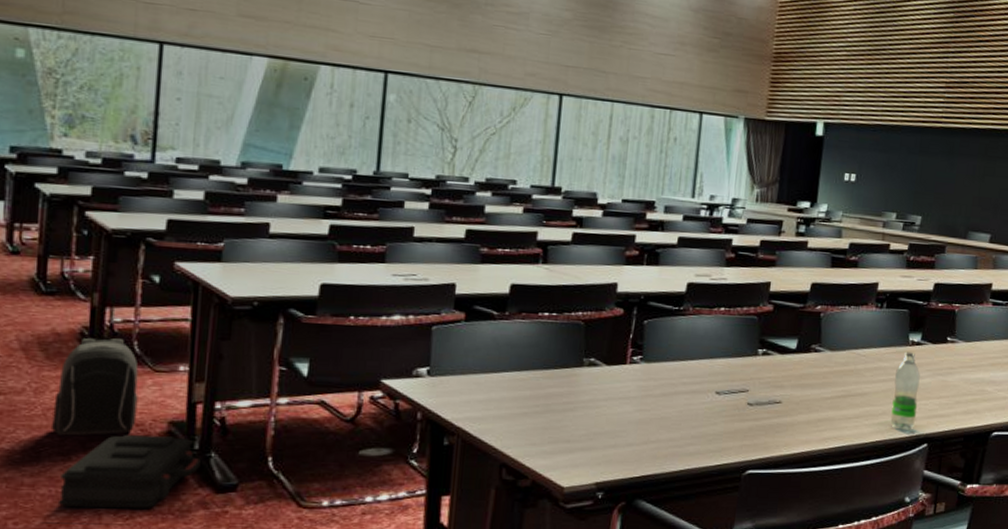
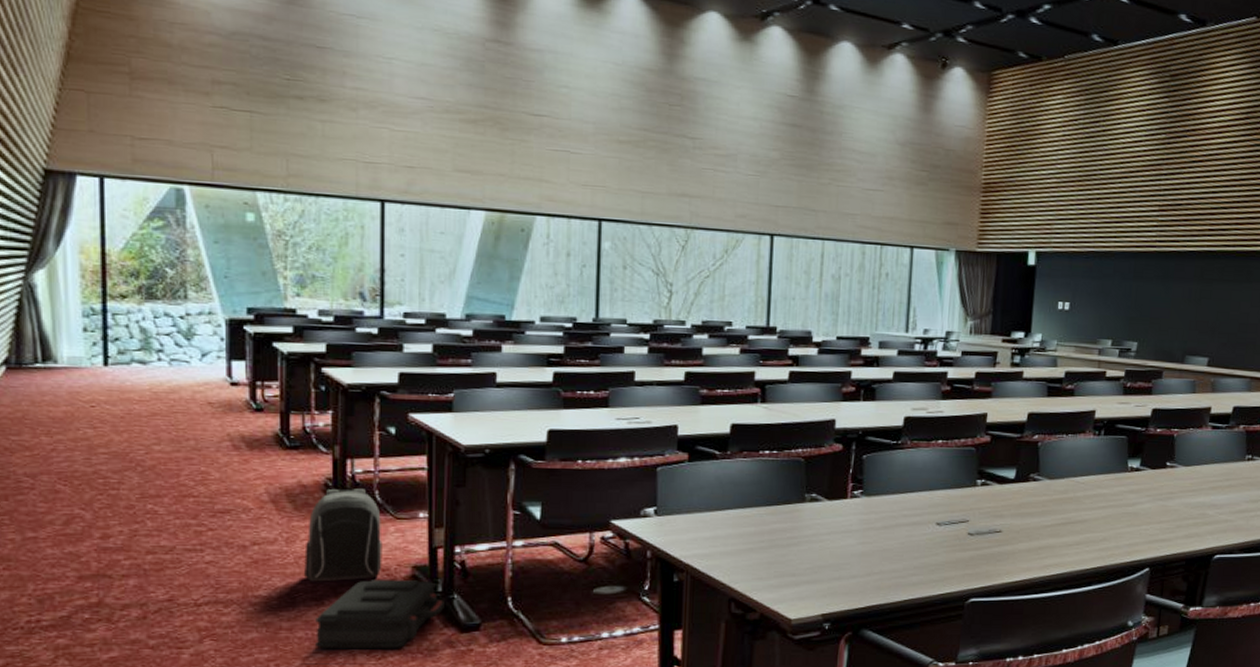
bottle: present [890,351,920,430] -> none [1111,478,1140,555]

